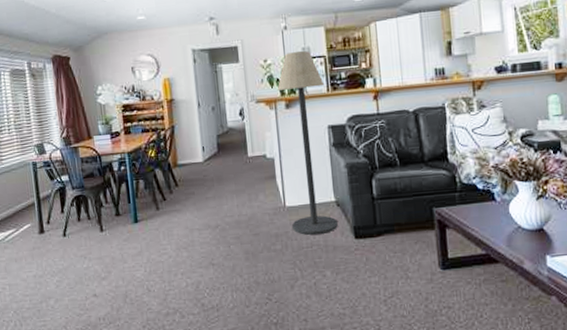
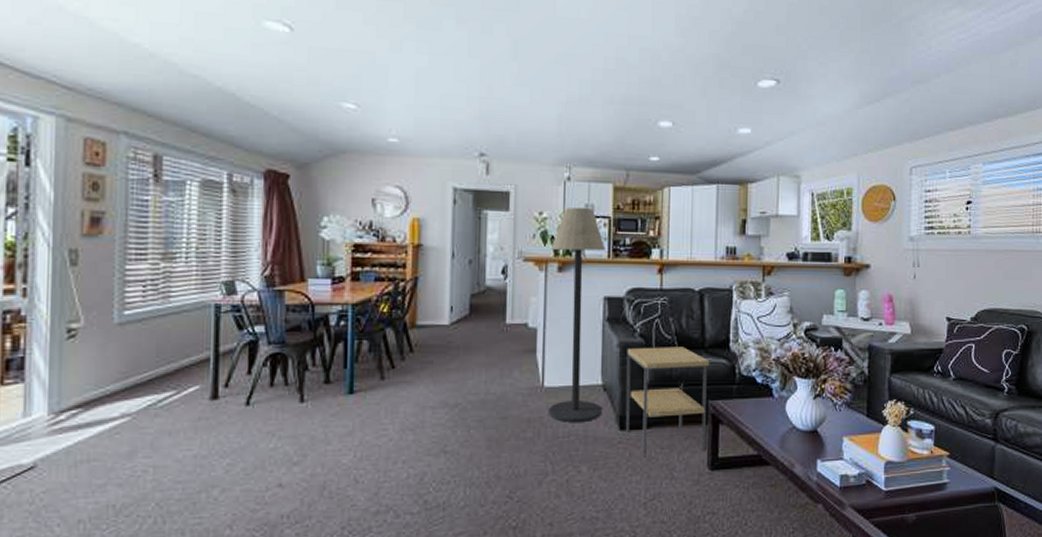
side table: none [353,162,435,260] -> present [625,347,710,456]

